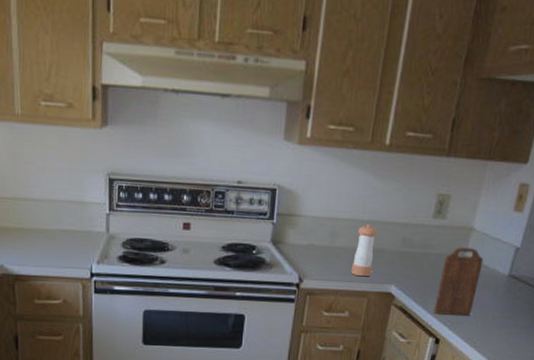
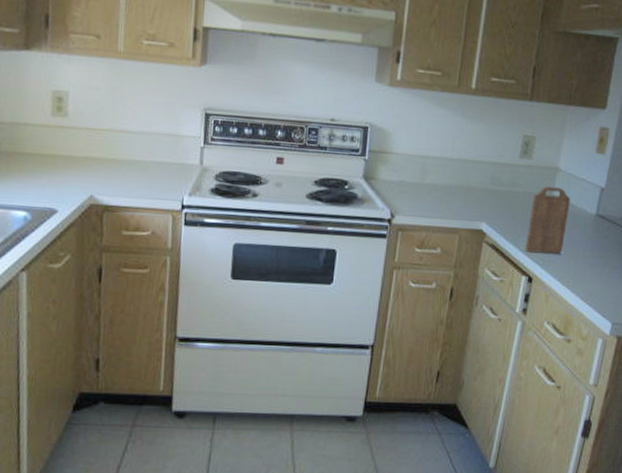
pepper shaker: present [350,224,378,277] -> none [441,162,467,214]

